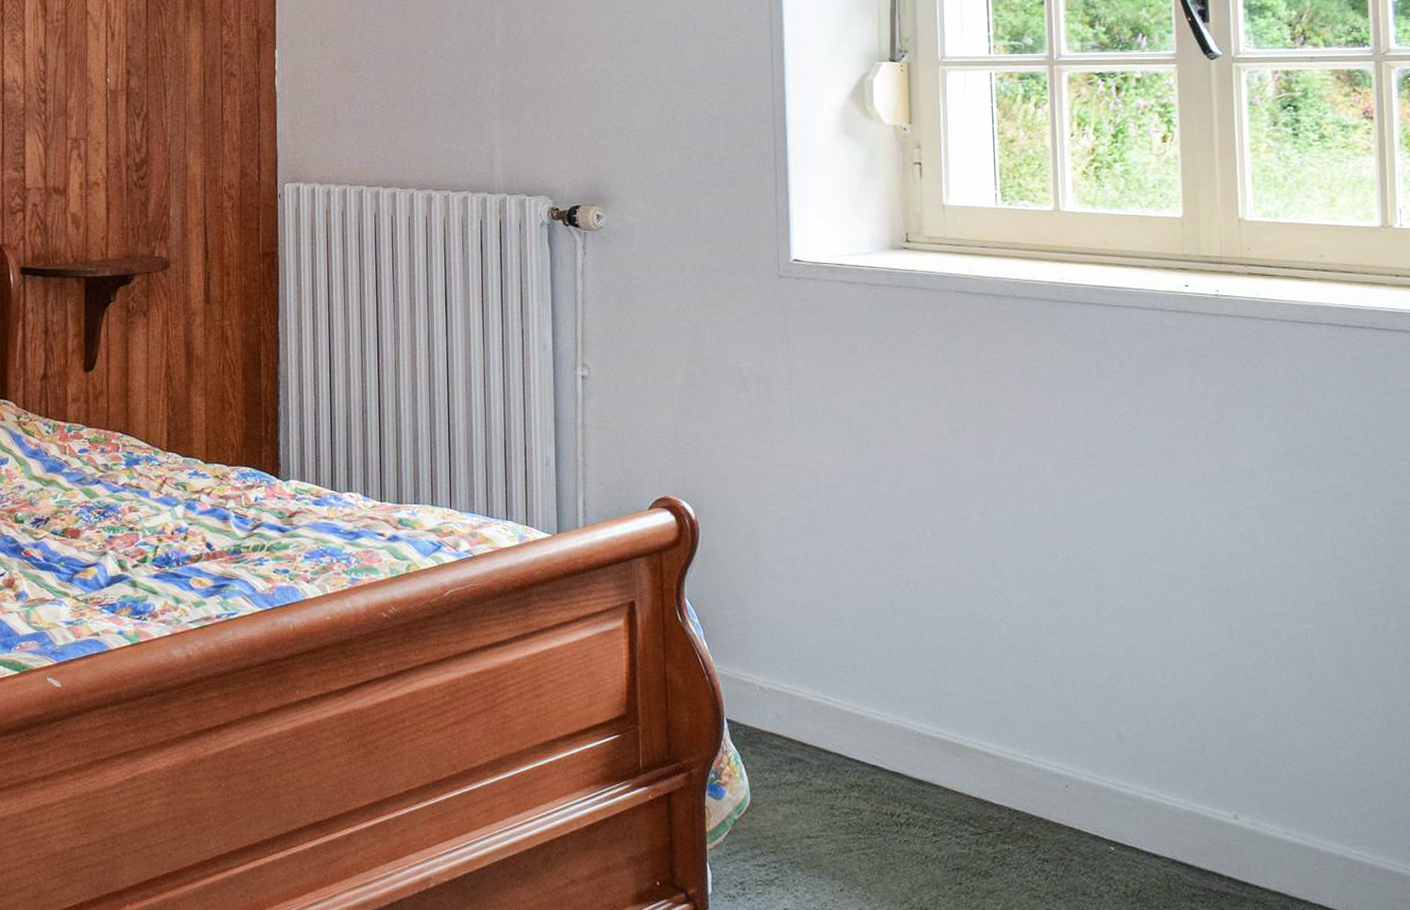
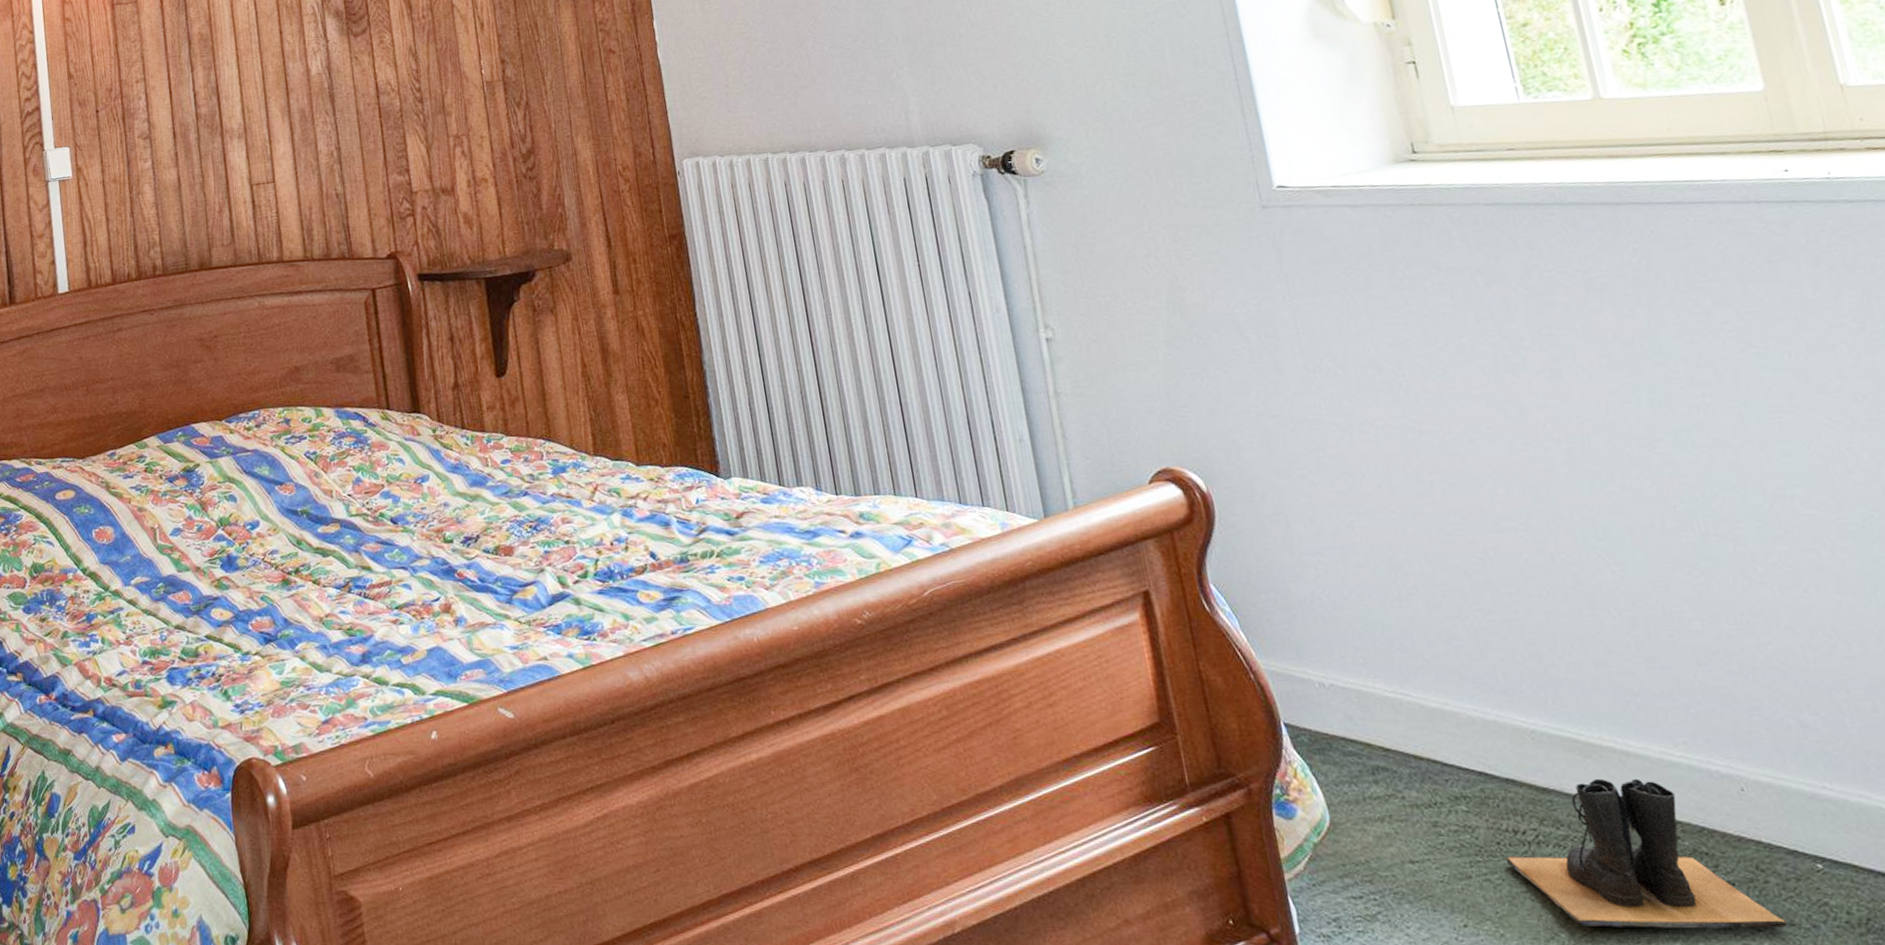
boots: none [881,774,1081,896] -> present [1505,778,1788,929]

